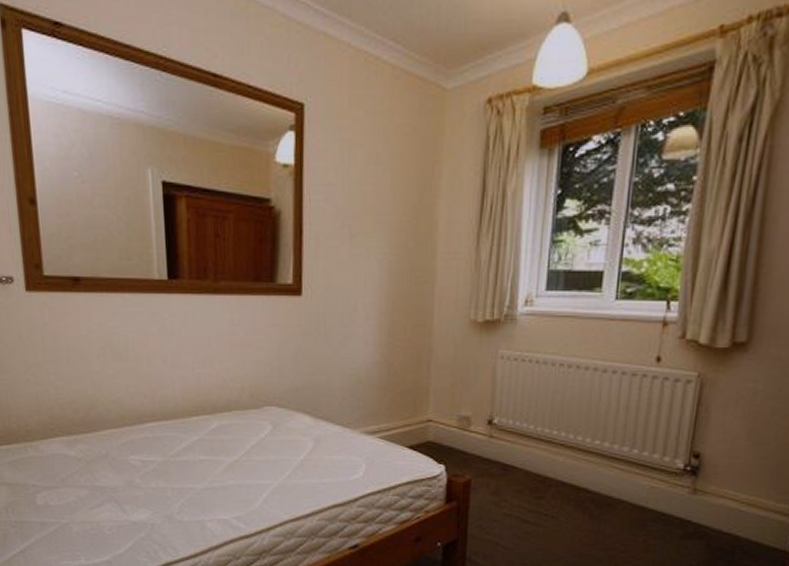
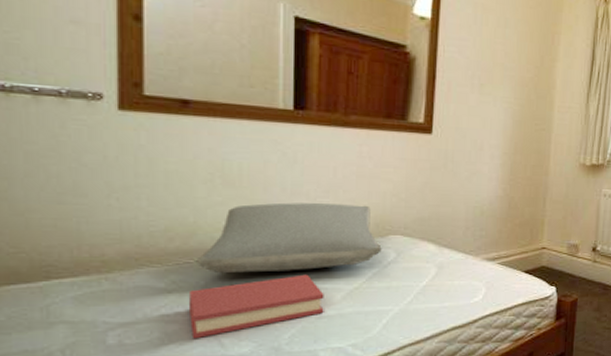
hardback book: none [94,446,208,504] -> present [190,274,324,339]
pillow: none [96,374,258,443] -> present [195,202,382,273]

